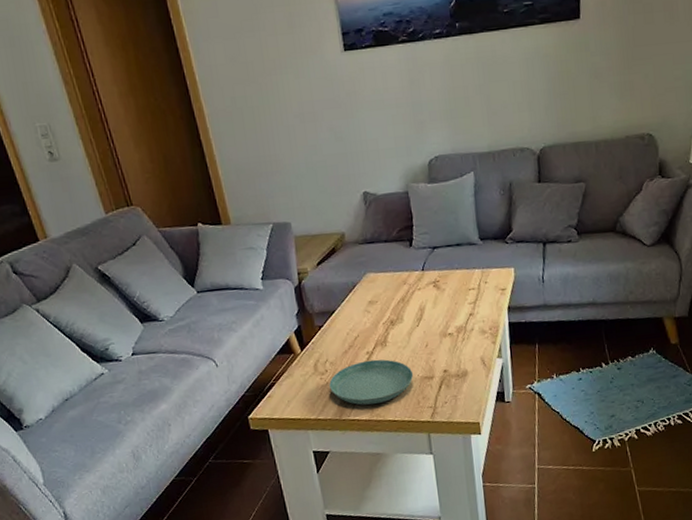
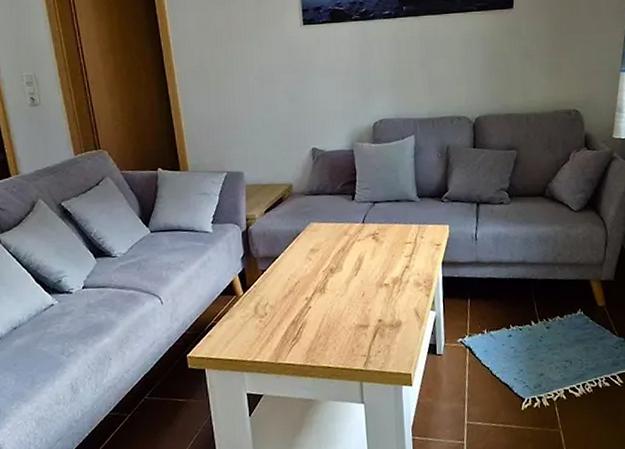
saucer: present [329,359,414,406] -> none [268,305,349,350]

